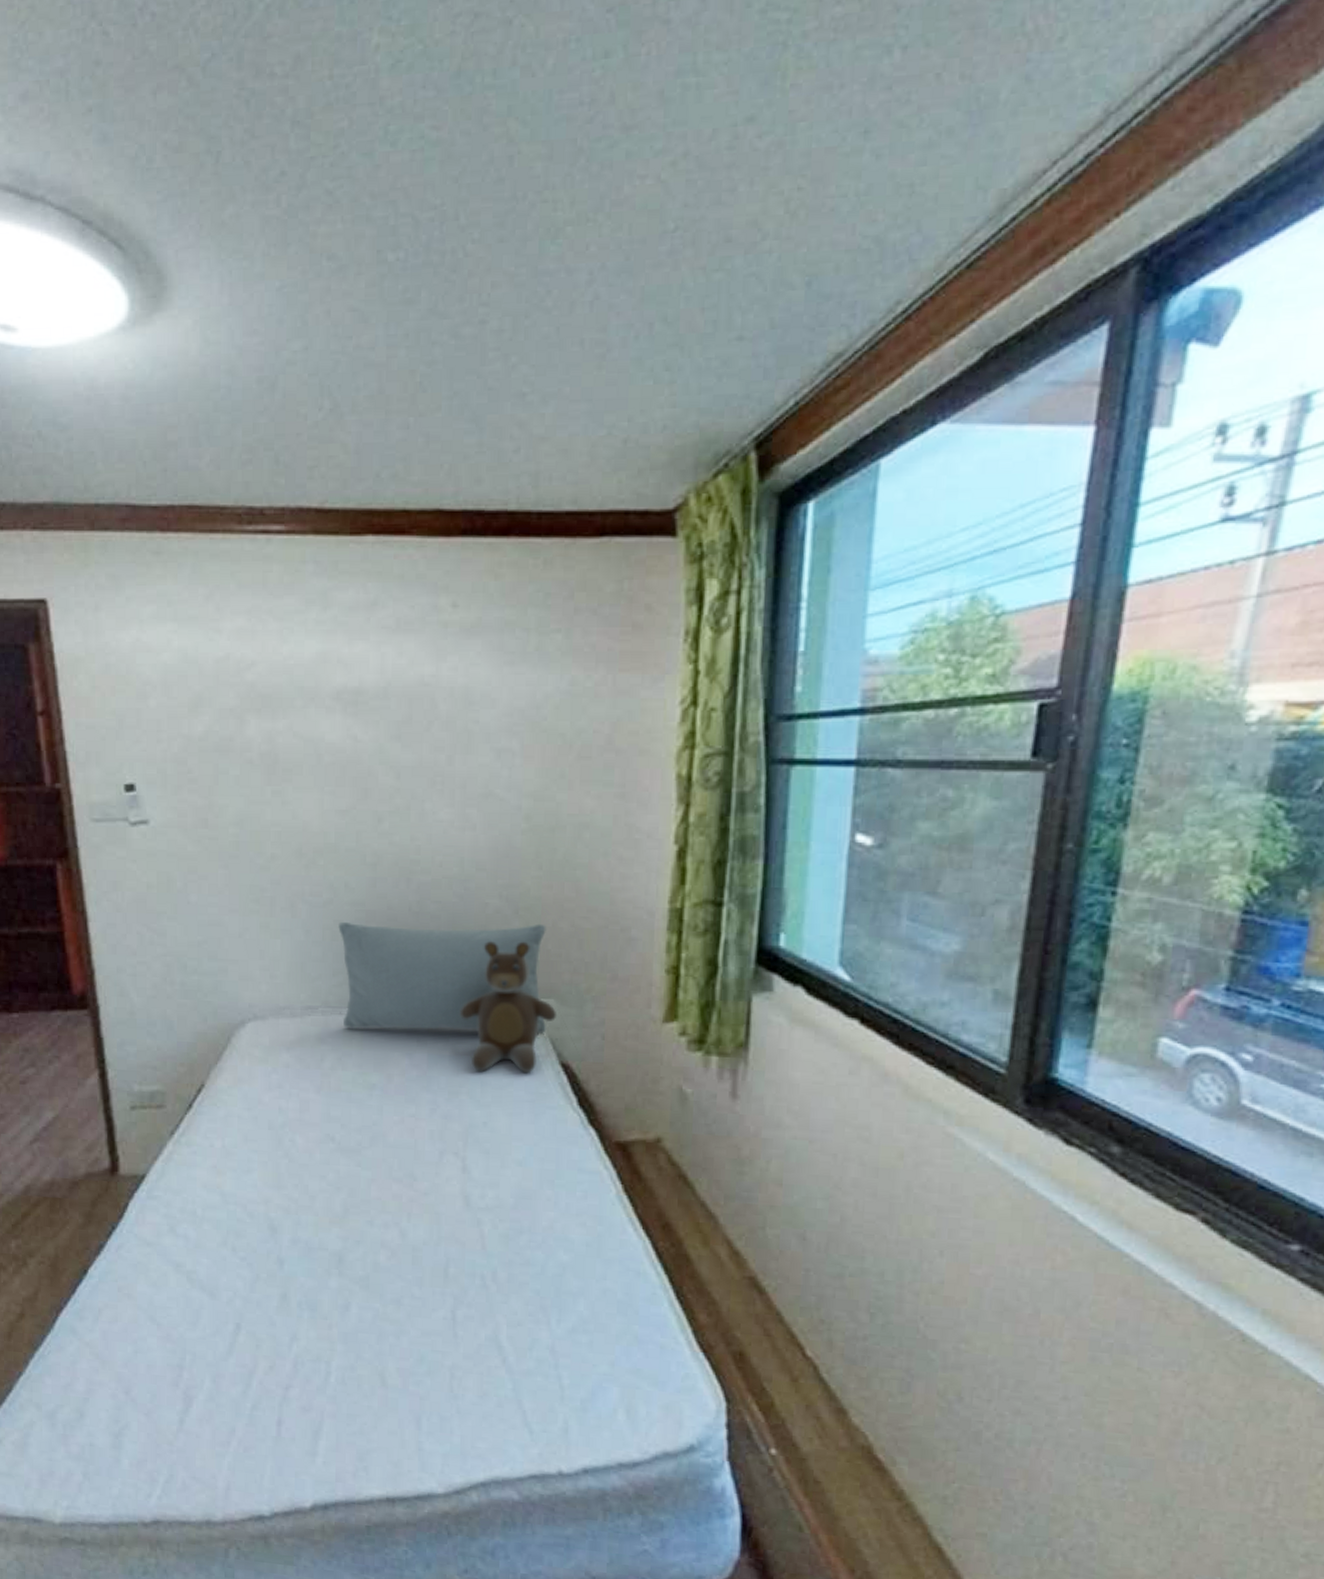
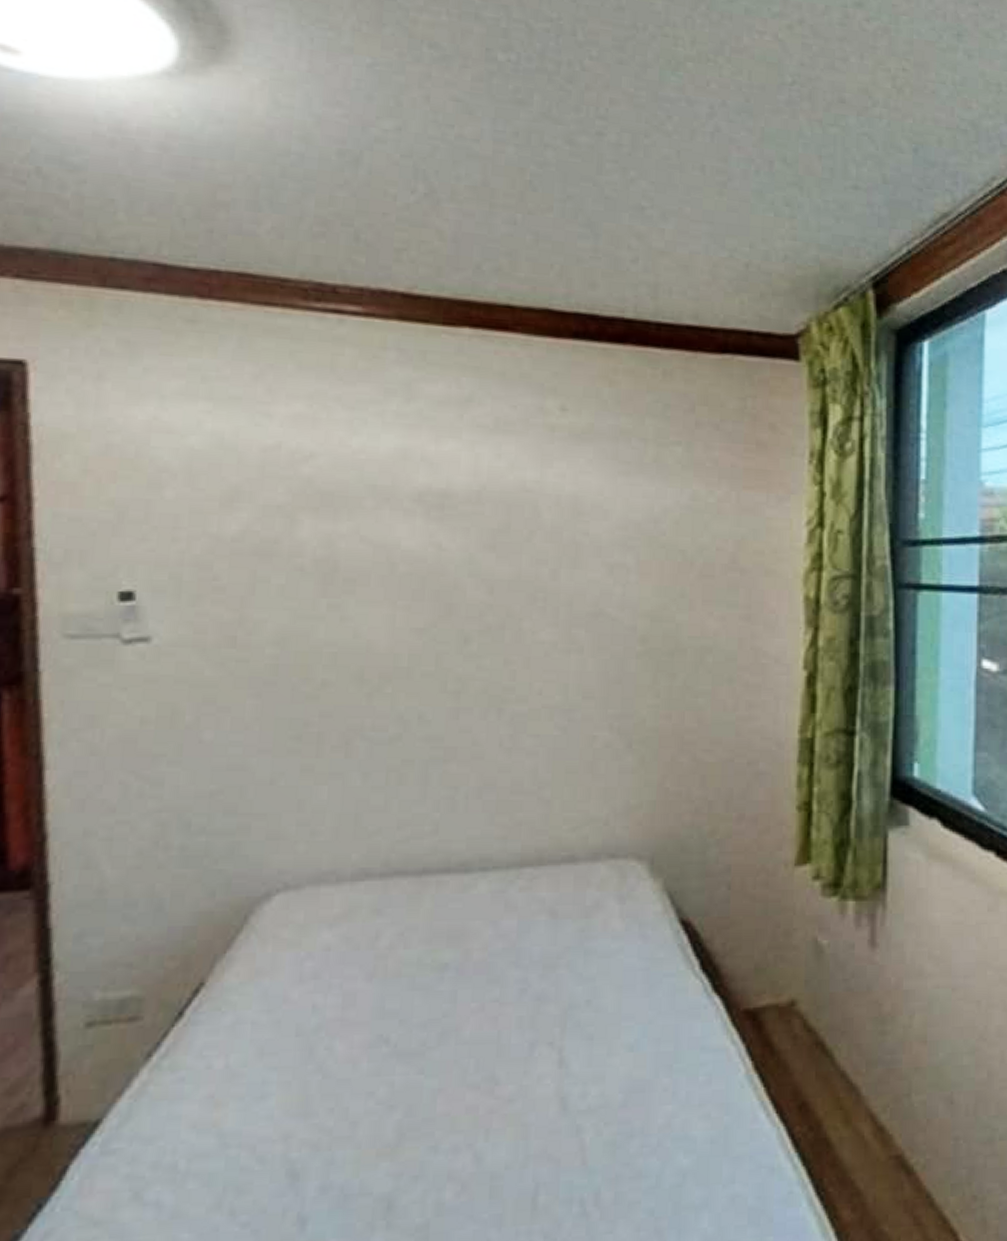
pillow: present [338,921,547,1034] -> none [407,758,665,894]
teddy bear: present [459,941,558,1074] -> none [559,779,677,937]

